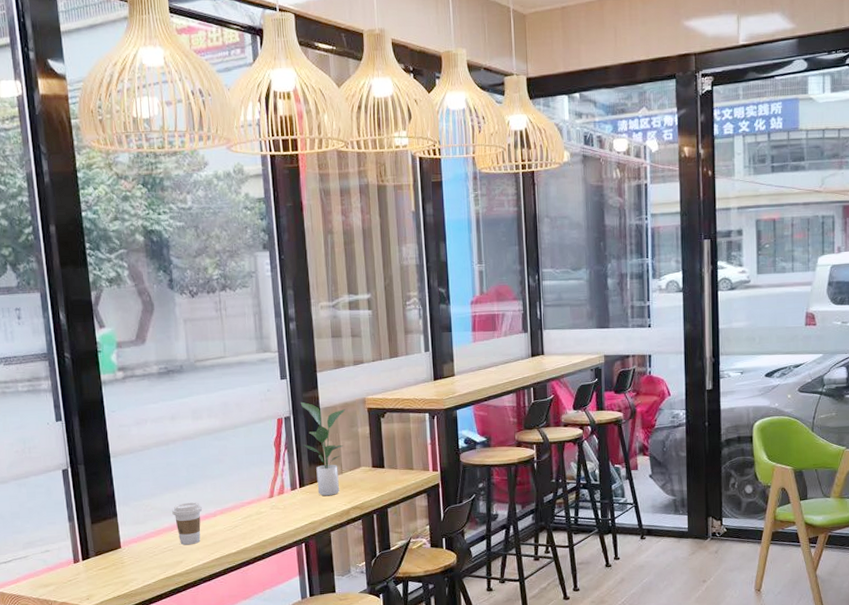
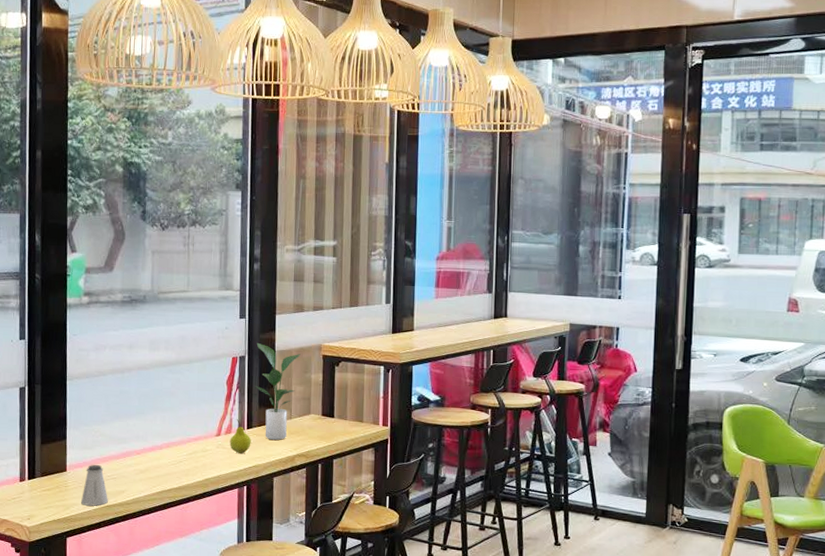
saltshaker: none [139,538,167,580] -> present [80,464,108,506]
coffee cup: present [172,502,203,546] -> none [120,432,150,476]
fruit: none [283,479,305,513] -> present [229,419,251,454]

